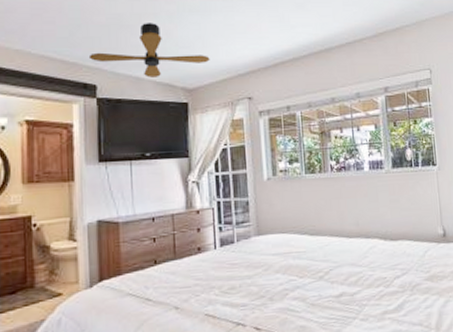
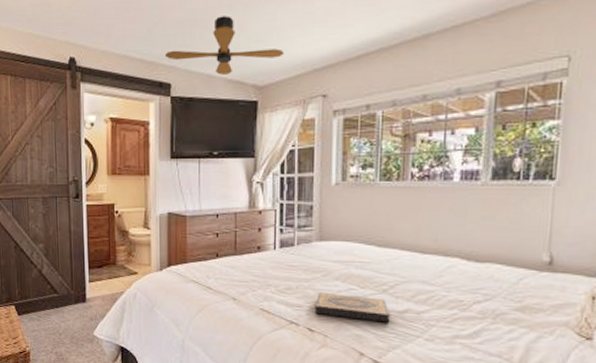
hardback book: none [259,285,328,311] -> present [314,292,389,323]

